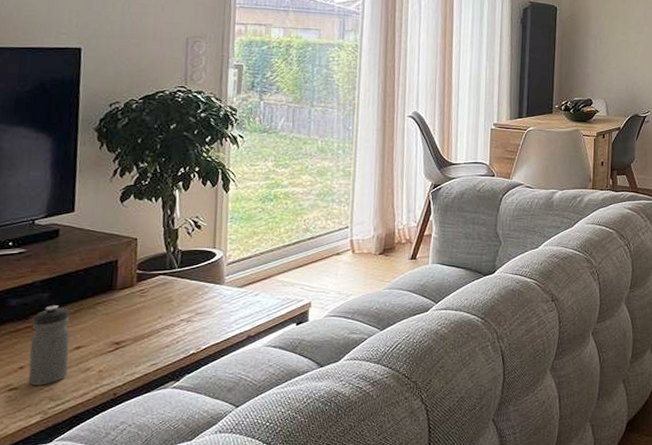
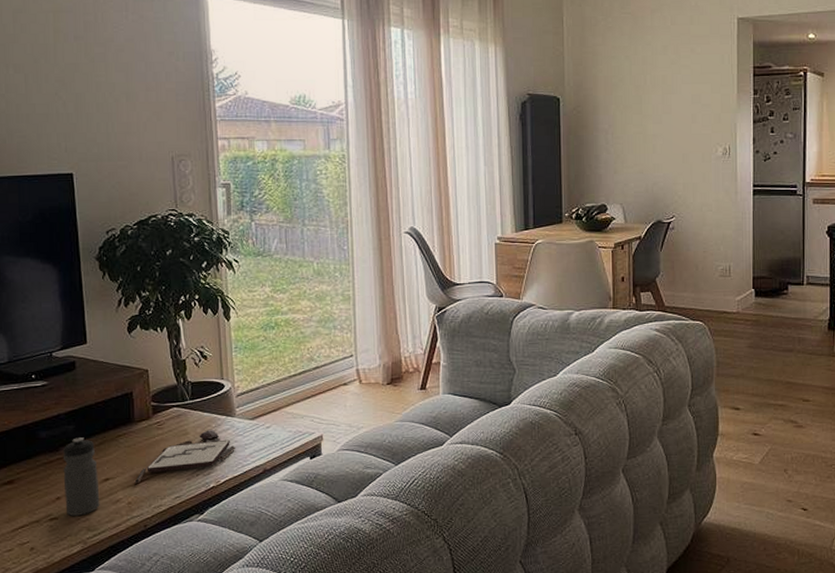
board game: none [108,297,222,352] -> present [134,430,236,484]

